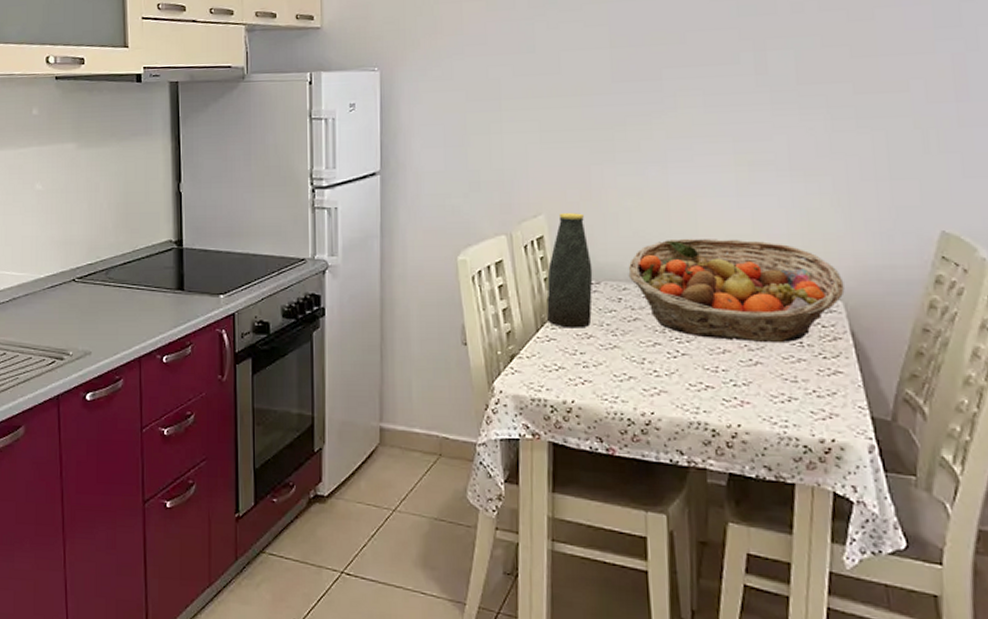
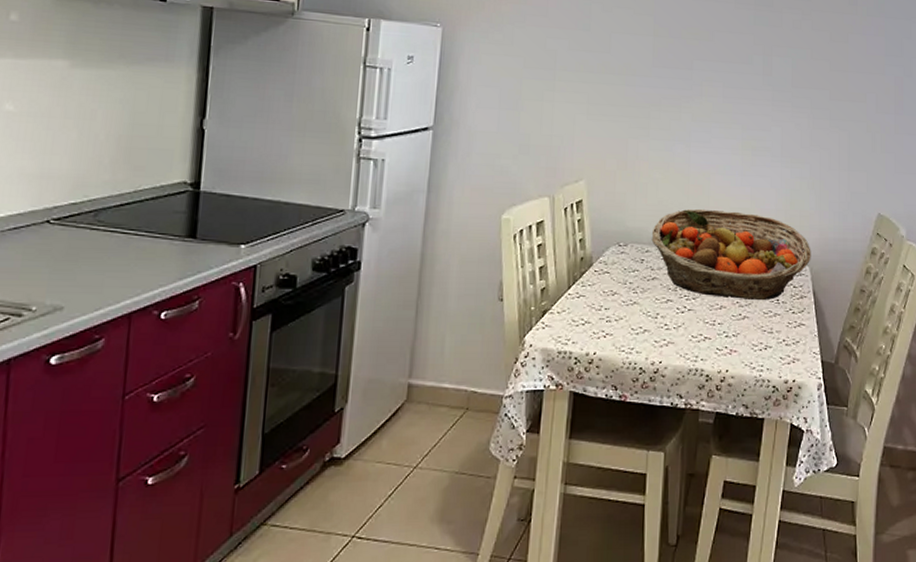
bottle: present [547,213,593,328] -> none [579,180,622,286]

